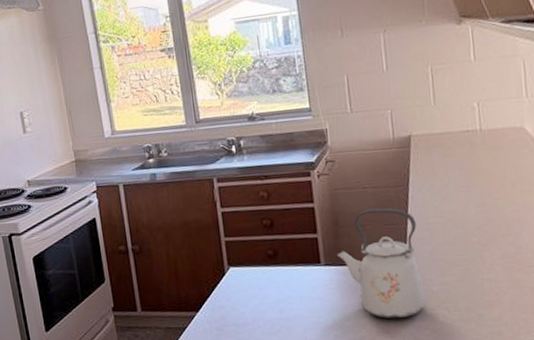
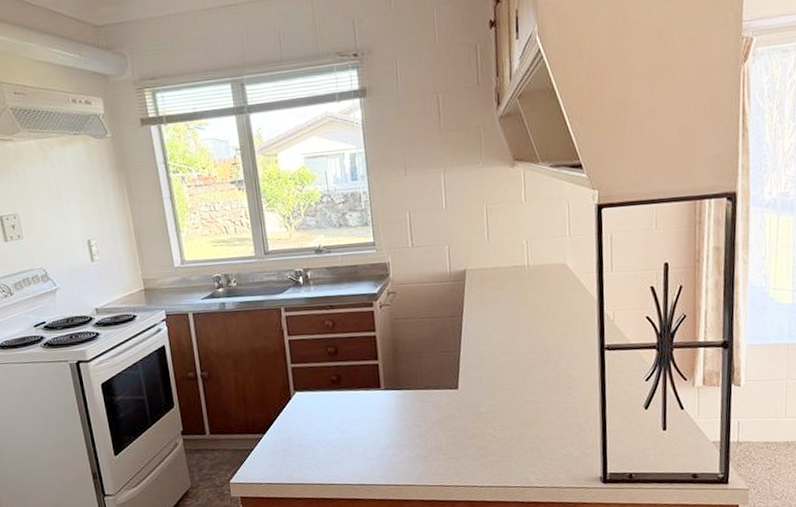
kettle: present [336,208,426,320] -> none [395,336,475,438]

